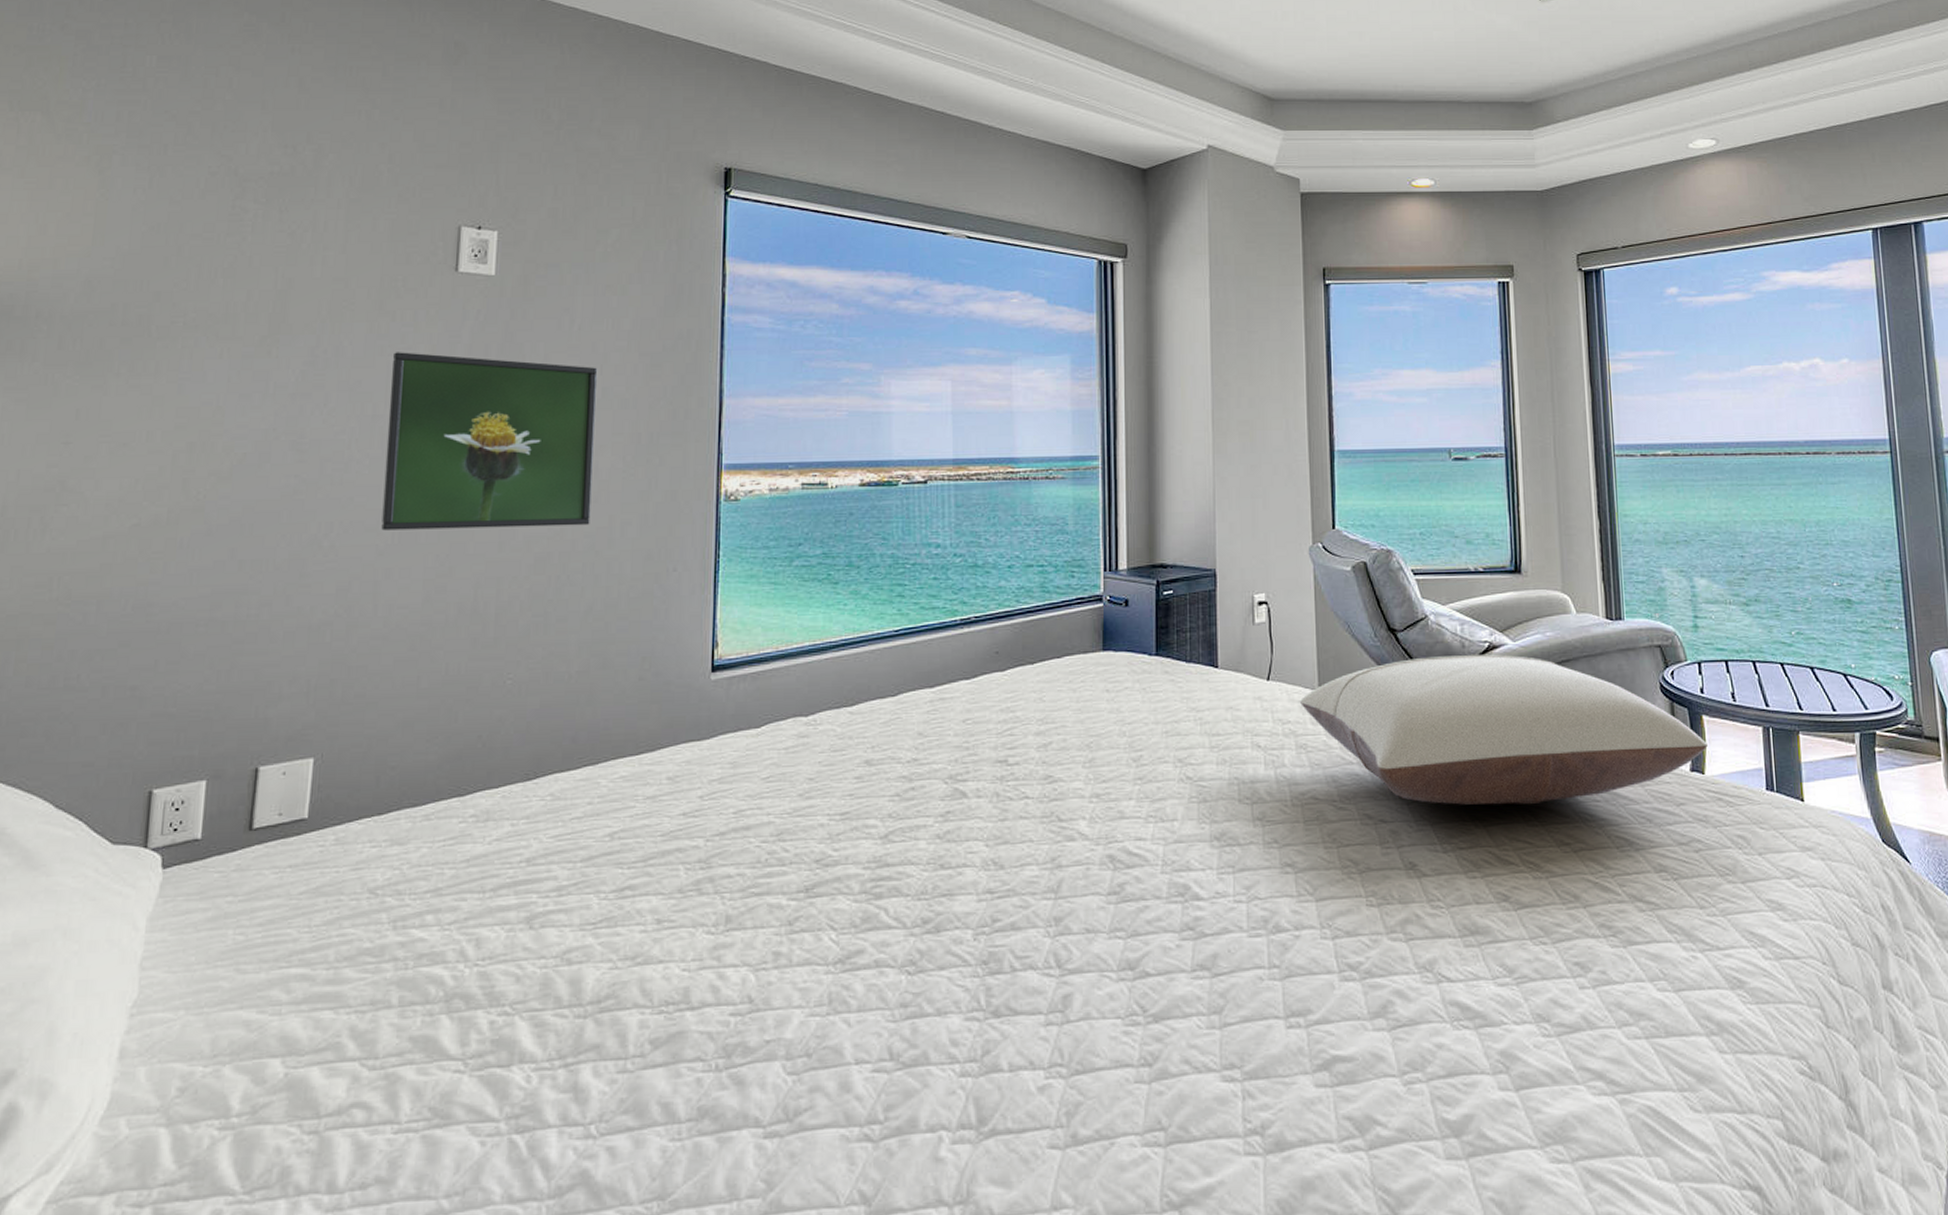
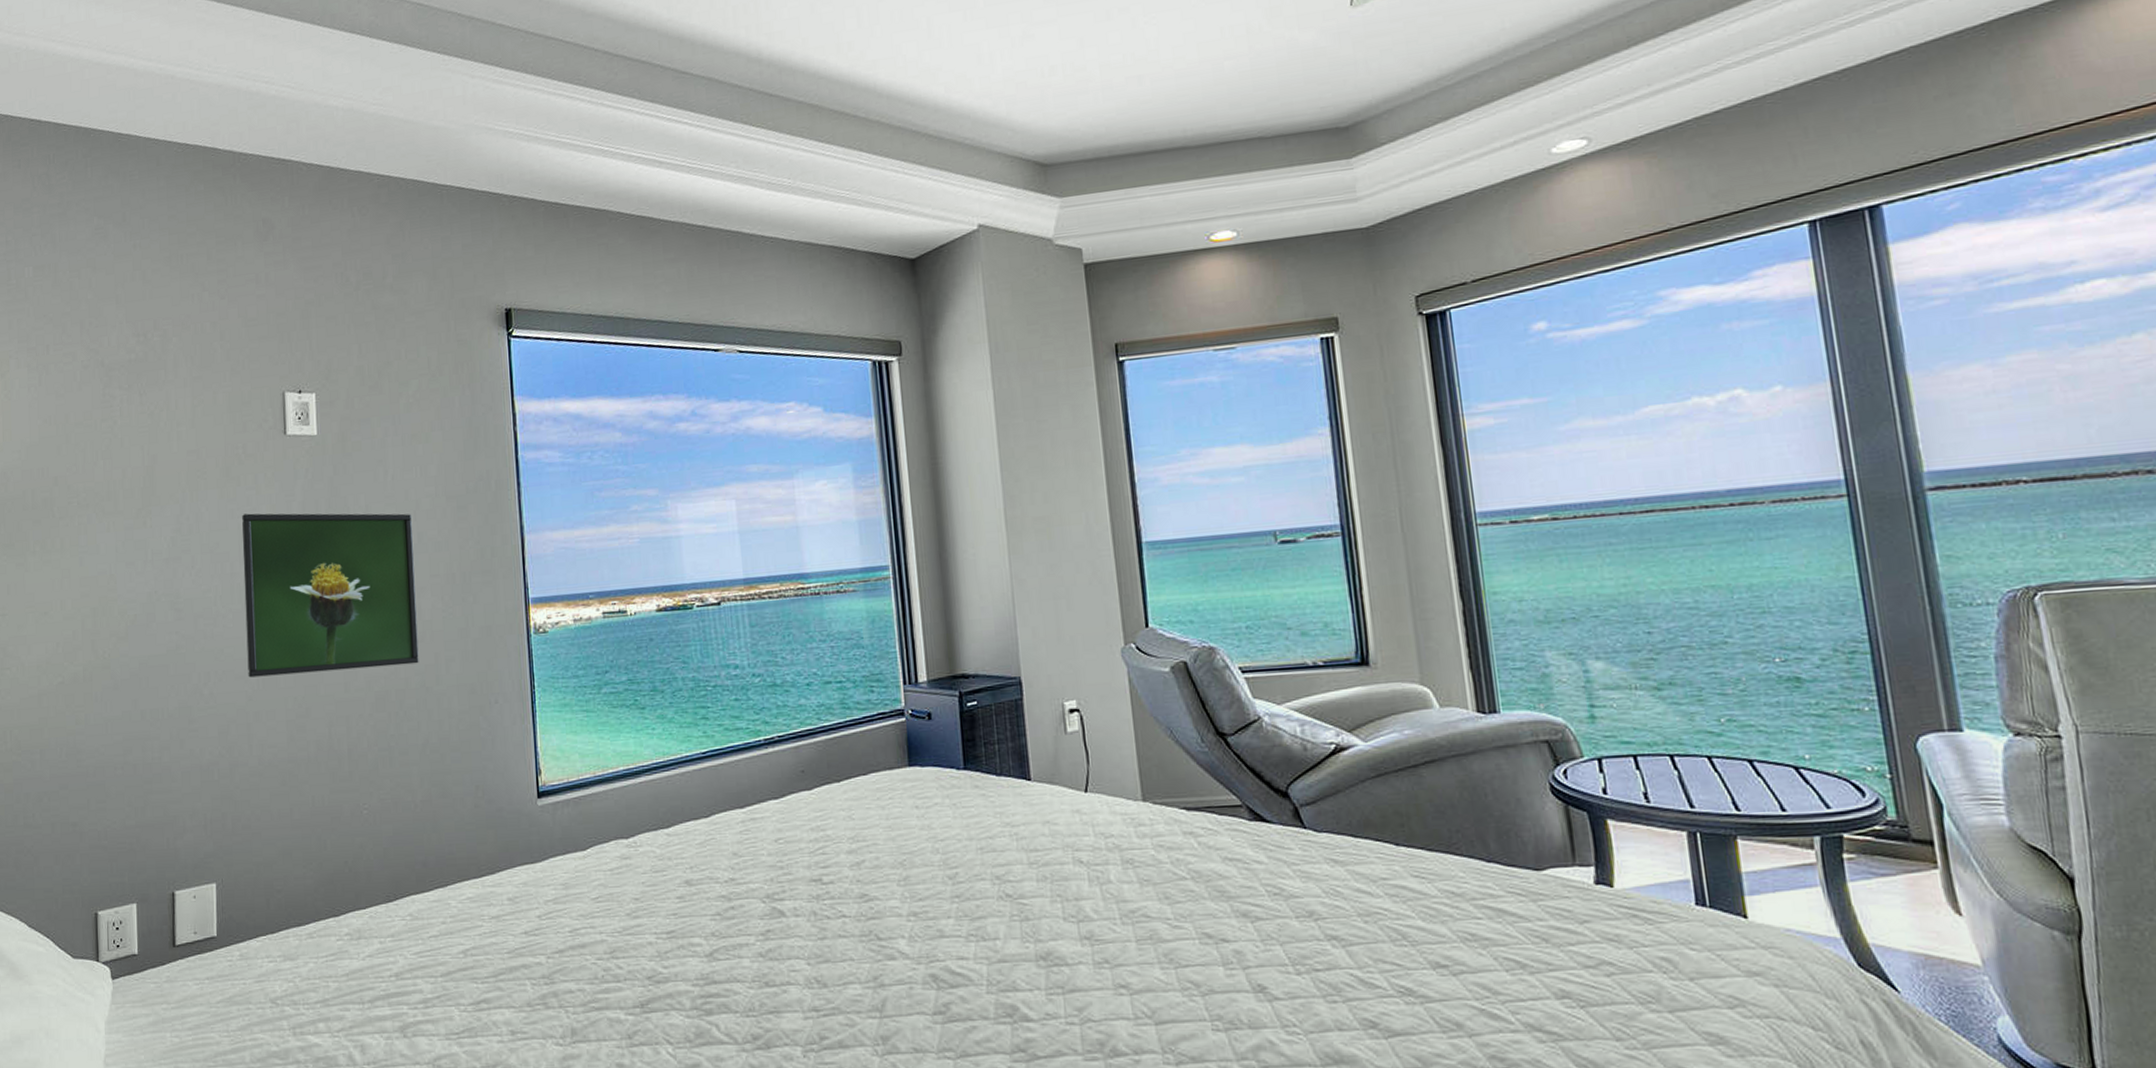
pillow: present [1299,654,1708,805] -> none [1121,756,1616,923]

